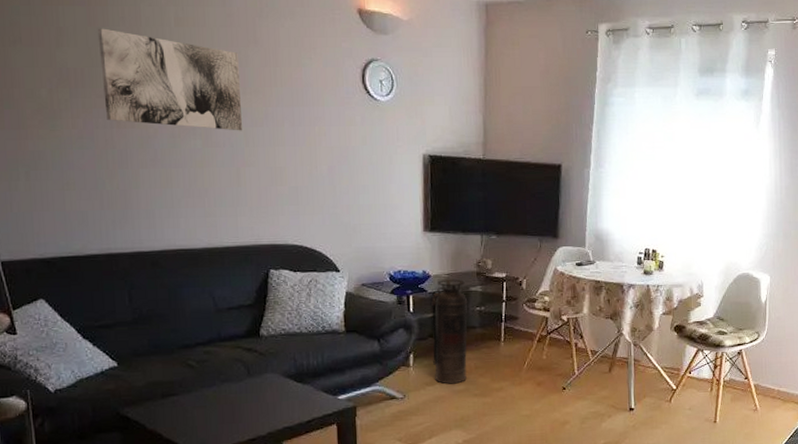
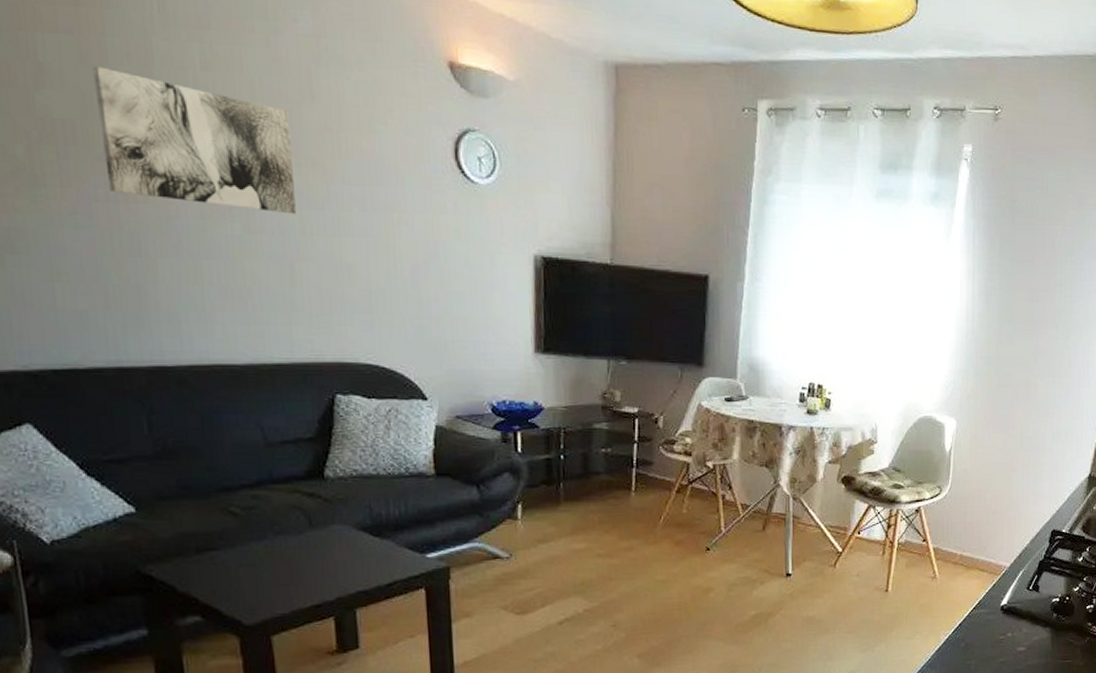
fire extinguisher: present [431,279,468,384] -> none [545,414,591,542]

